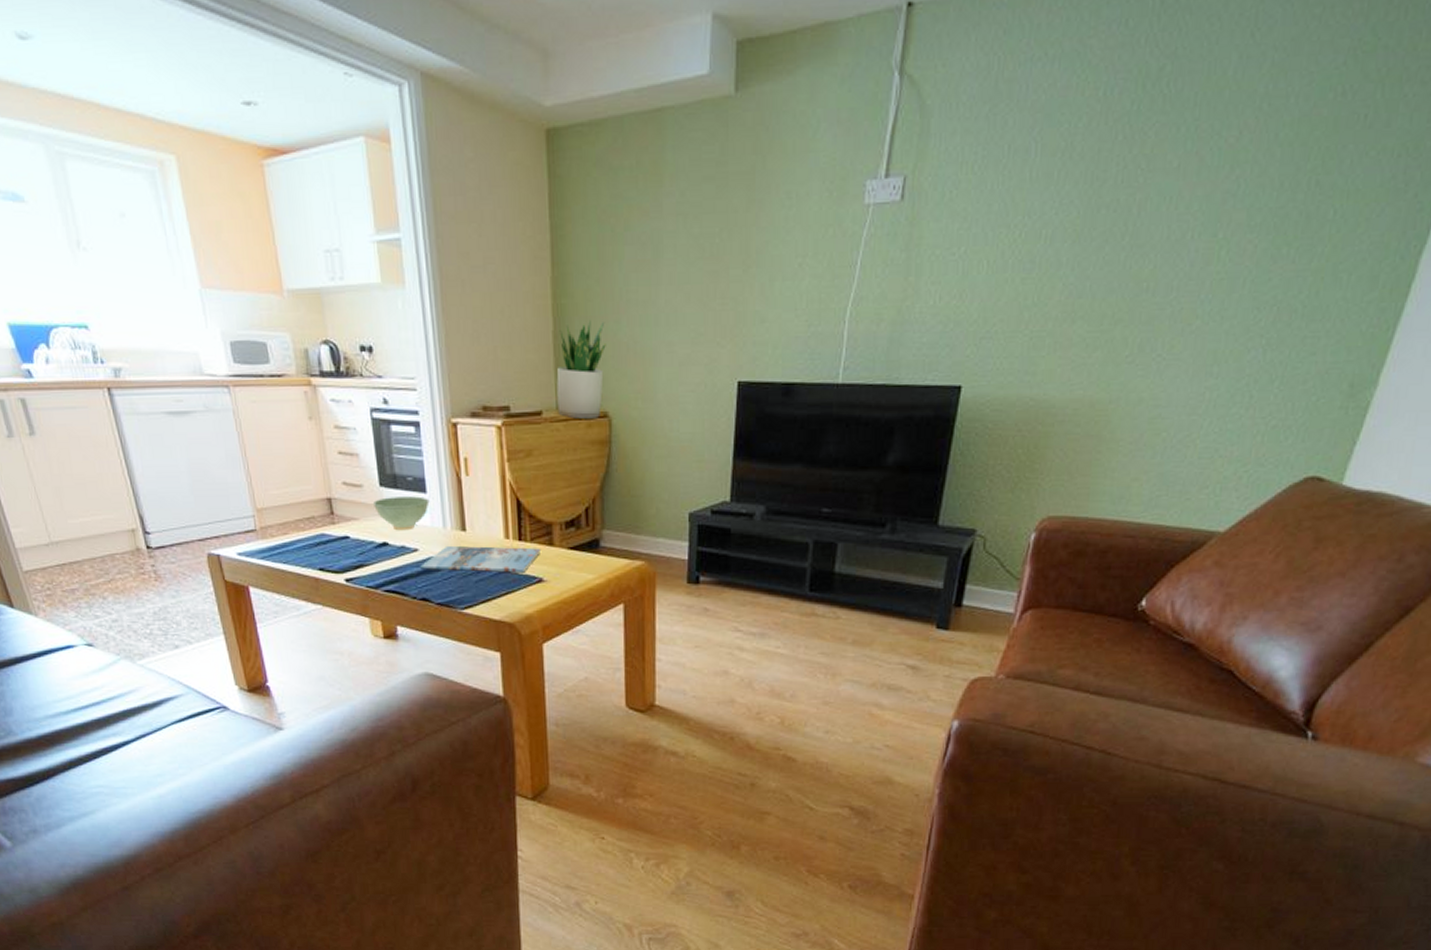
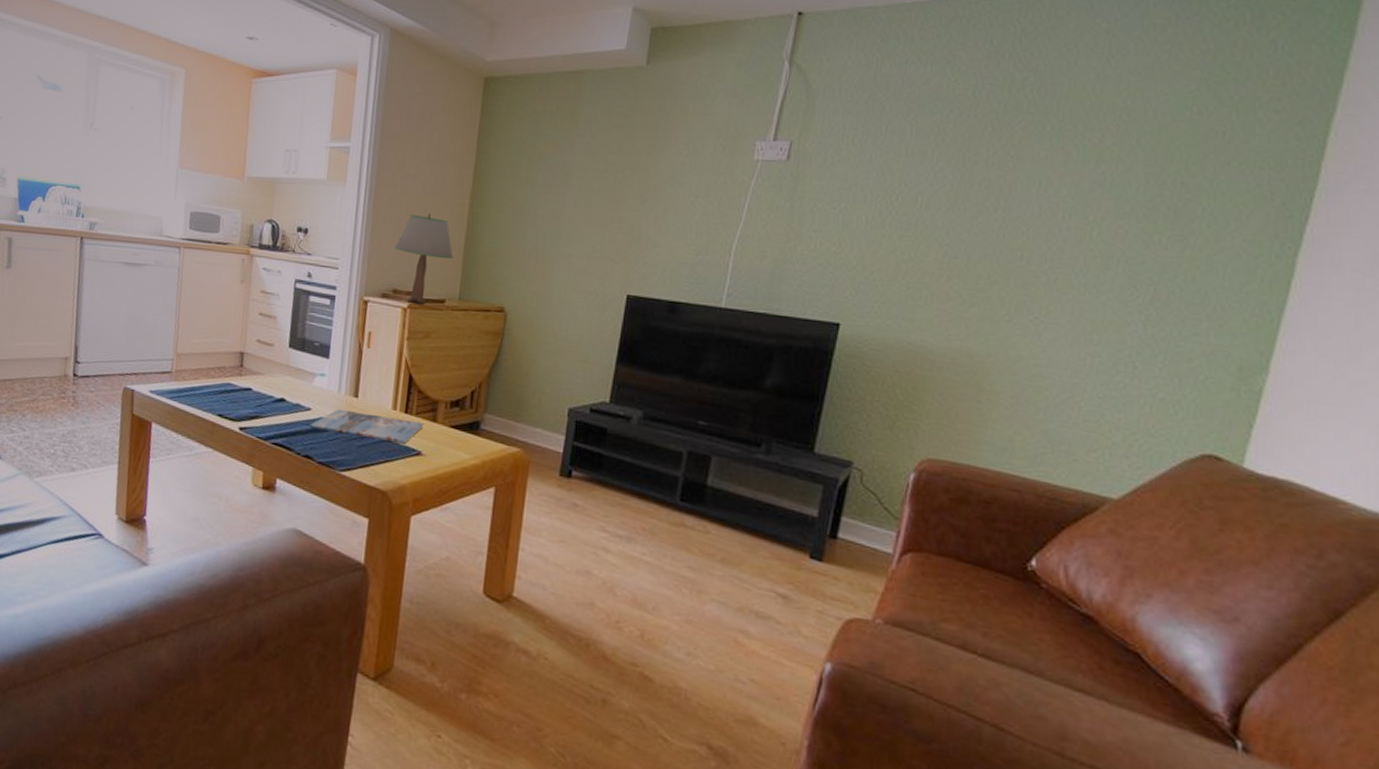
bowl: present [372,496,430,531] -> none [279,358,331,390]
table lamp: none [475,312,543,421] -> present [394,214,453,305]
planter: present [556,321,606,419] -> none [459,229,512,312]

